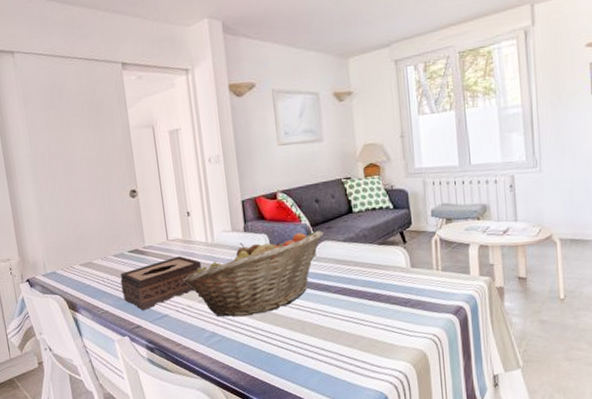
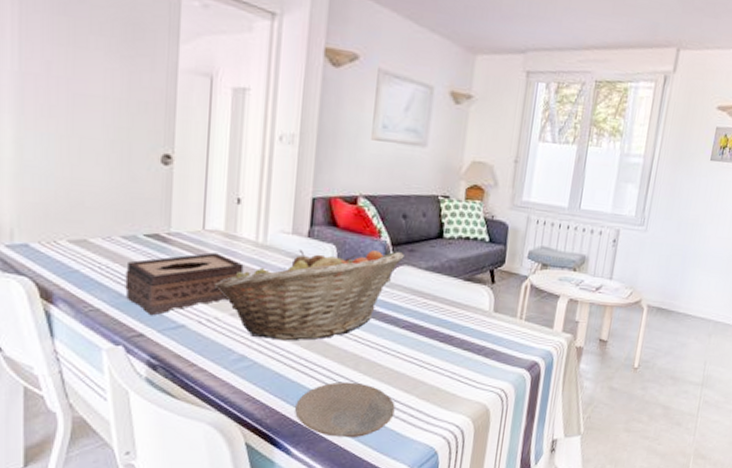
plate: none [261,343,343,391] -> present [295,381,395,438]

